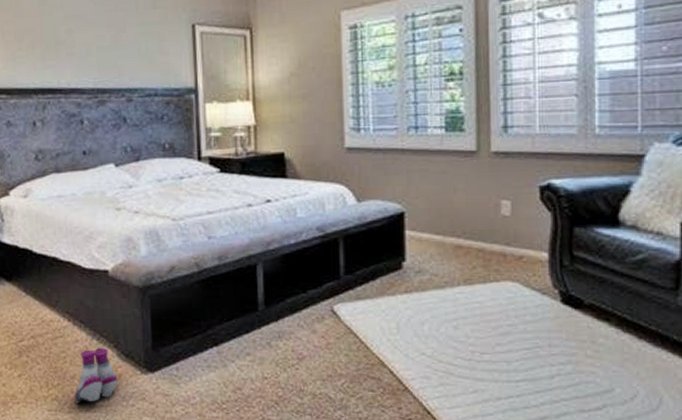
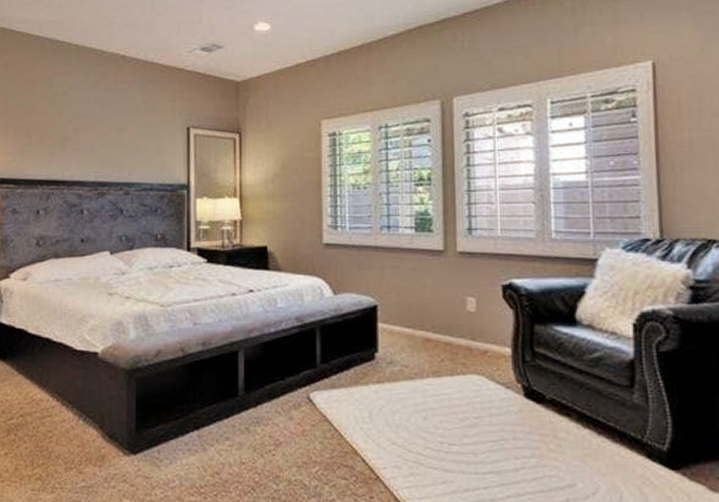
boots: present [74,347,118,404] -> none [58,427,101,484]

